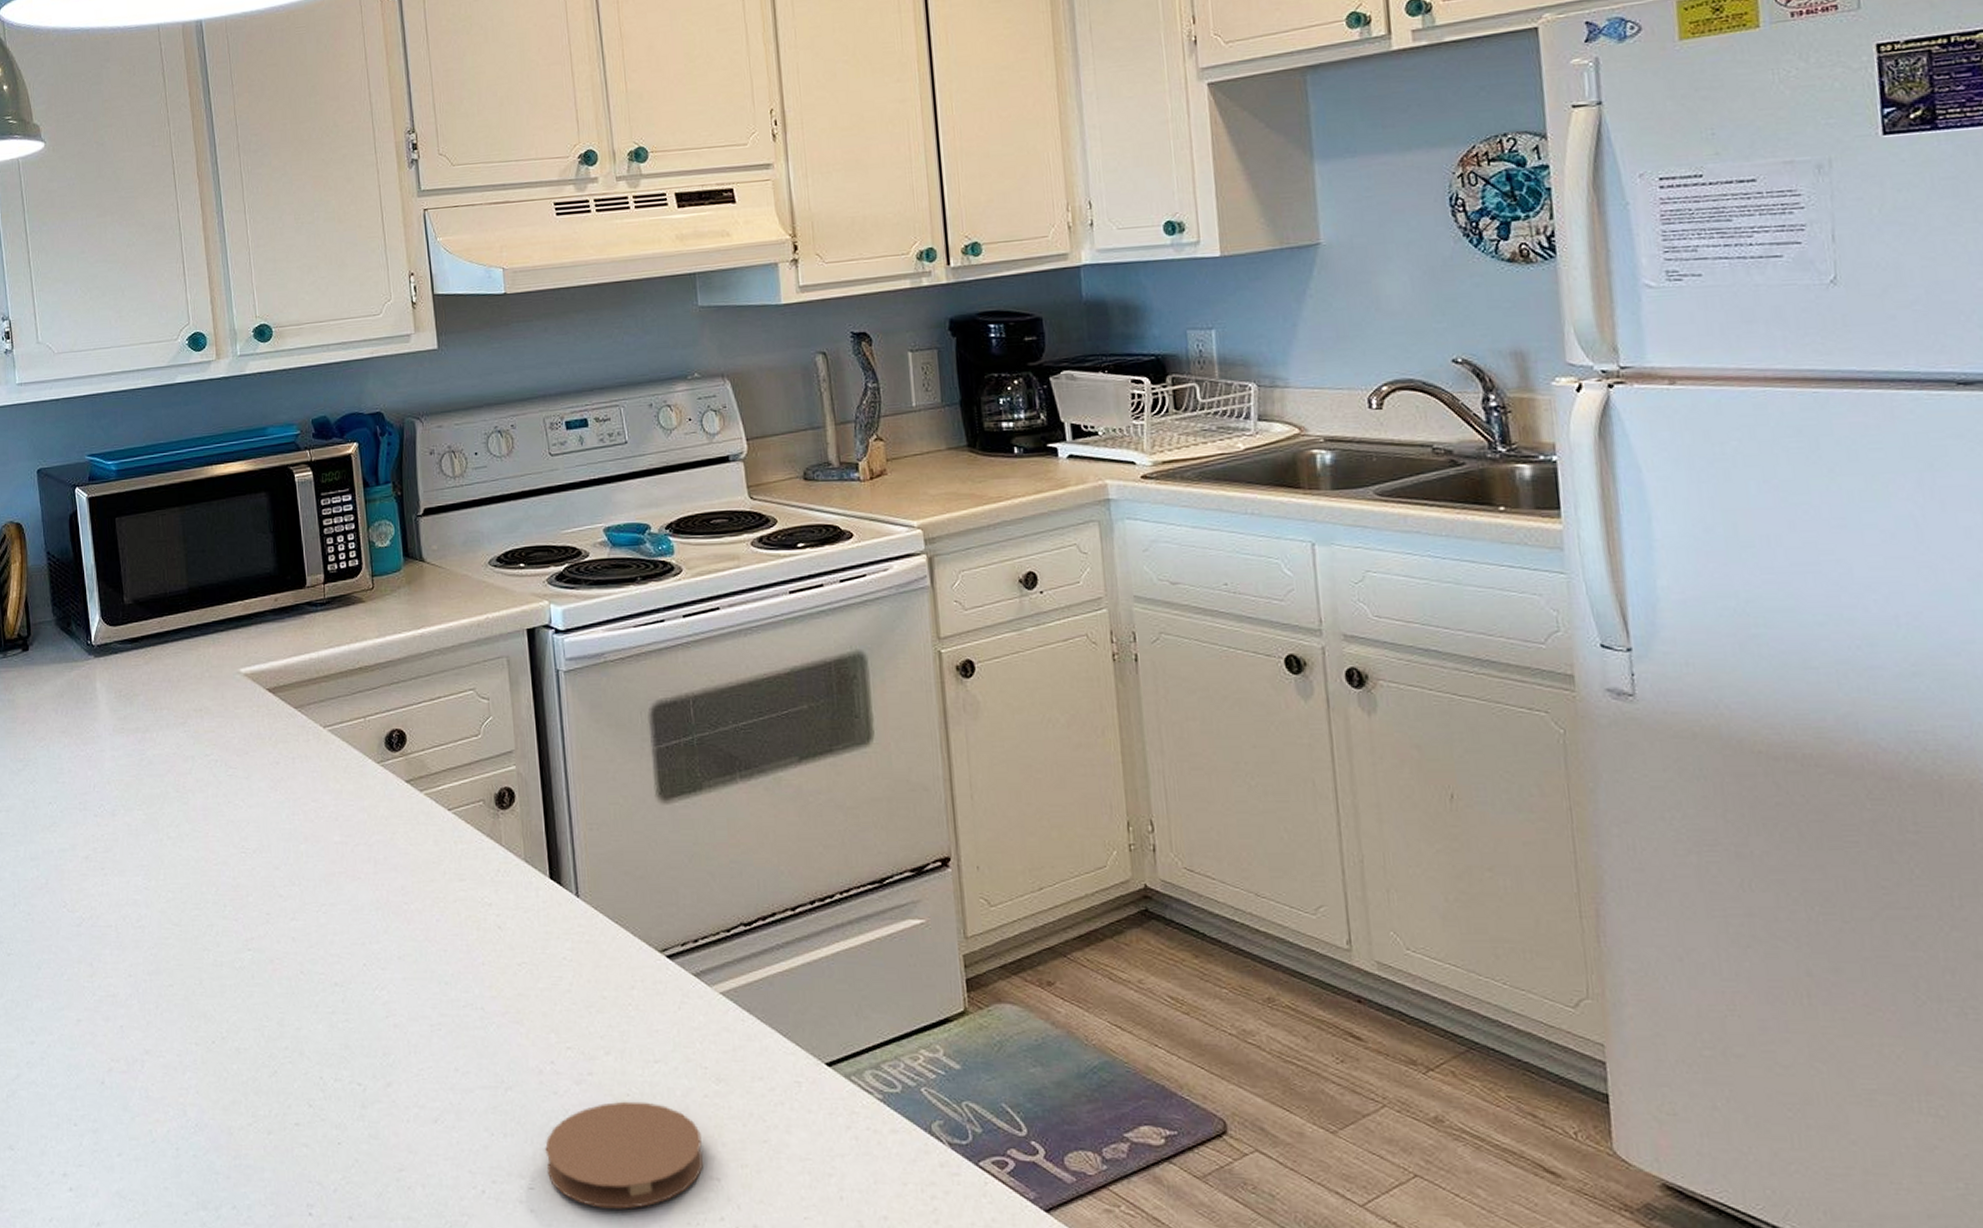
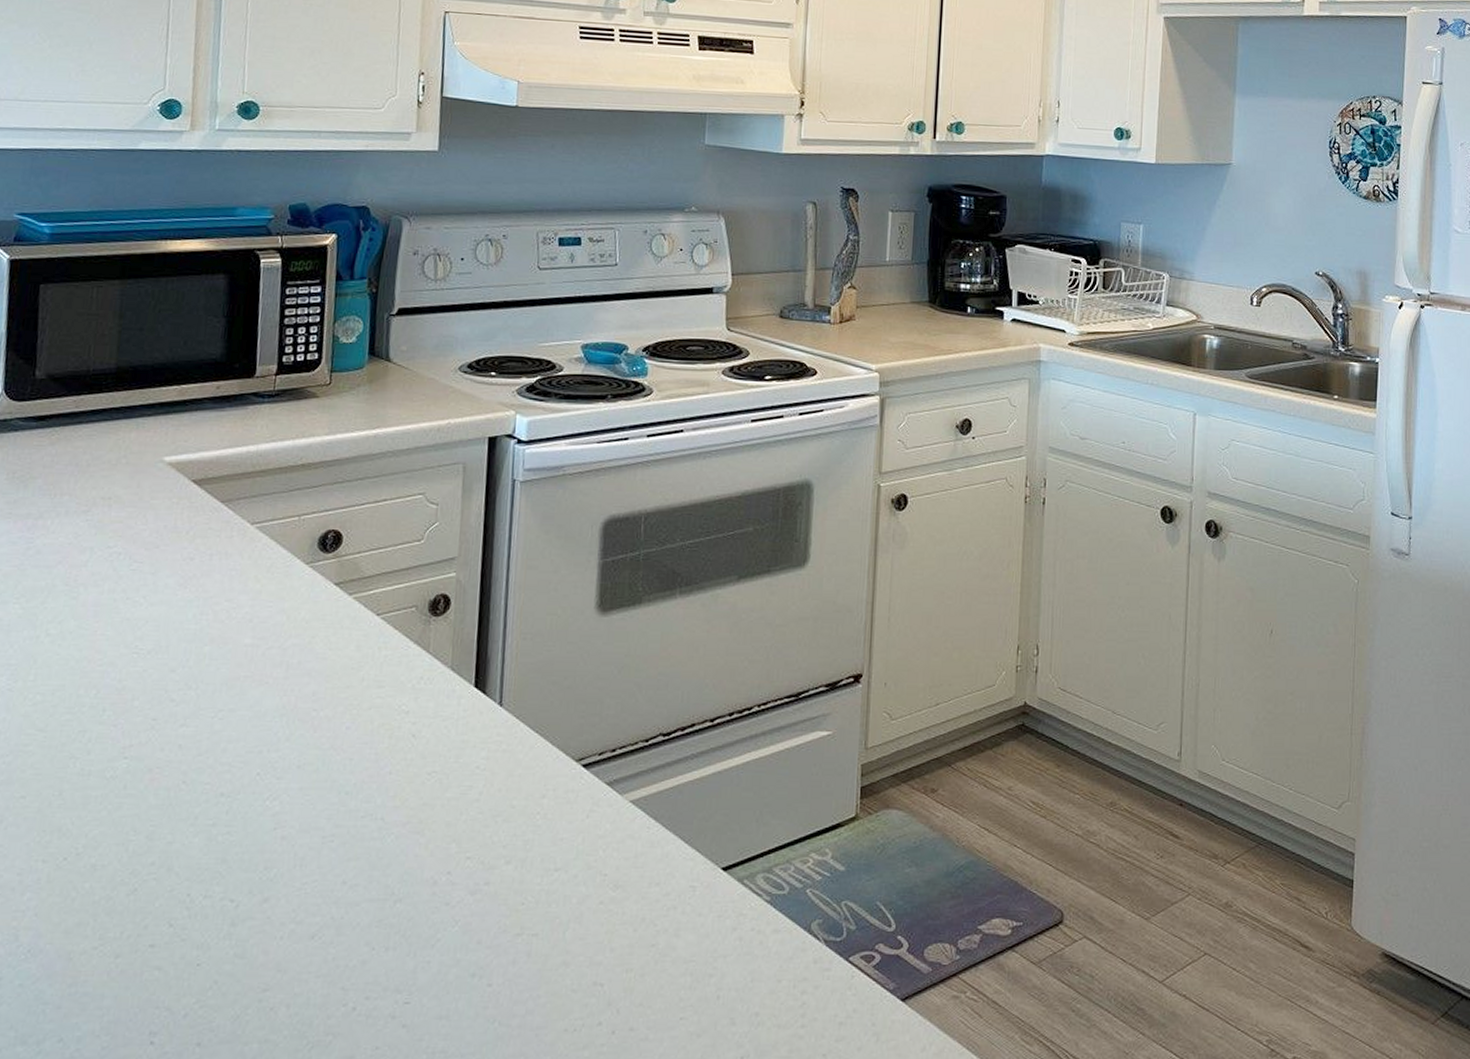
coaster: present [545,1101,703,1209] -> none [426,910,591,1019]

